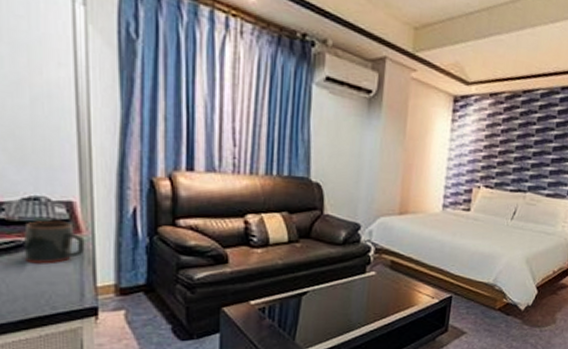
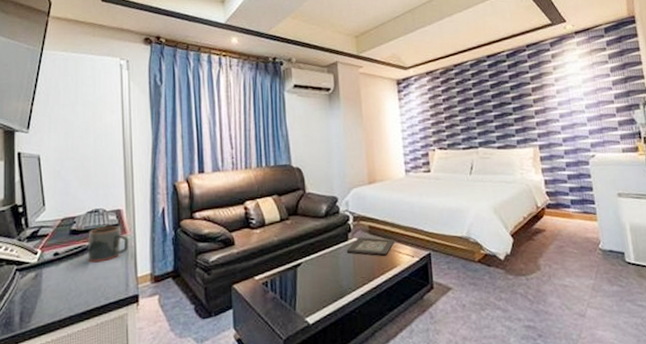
decorative tray: none [361,272,417,294] -> present [346,237,395,256]

